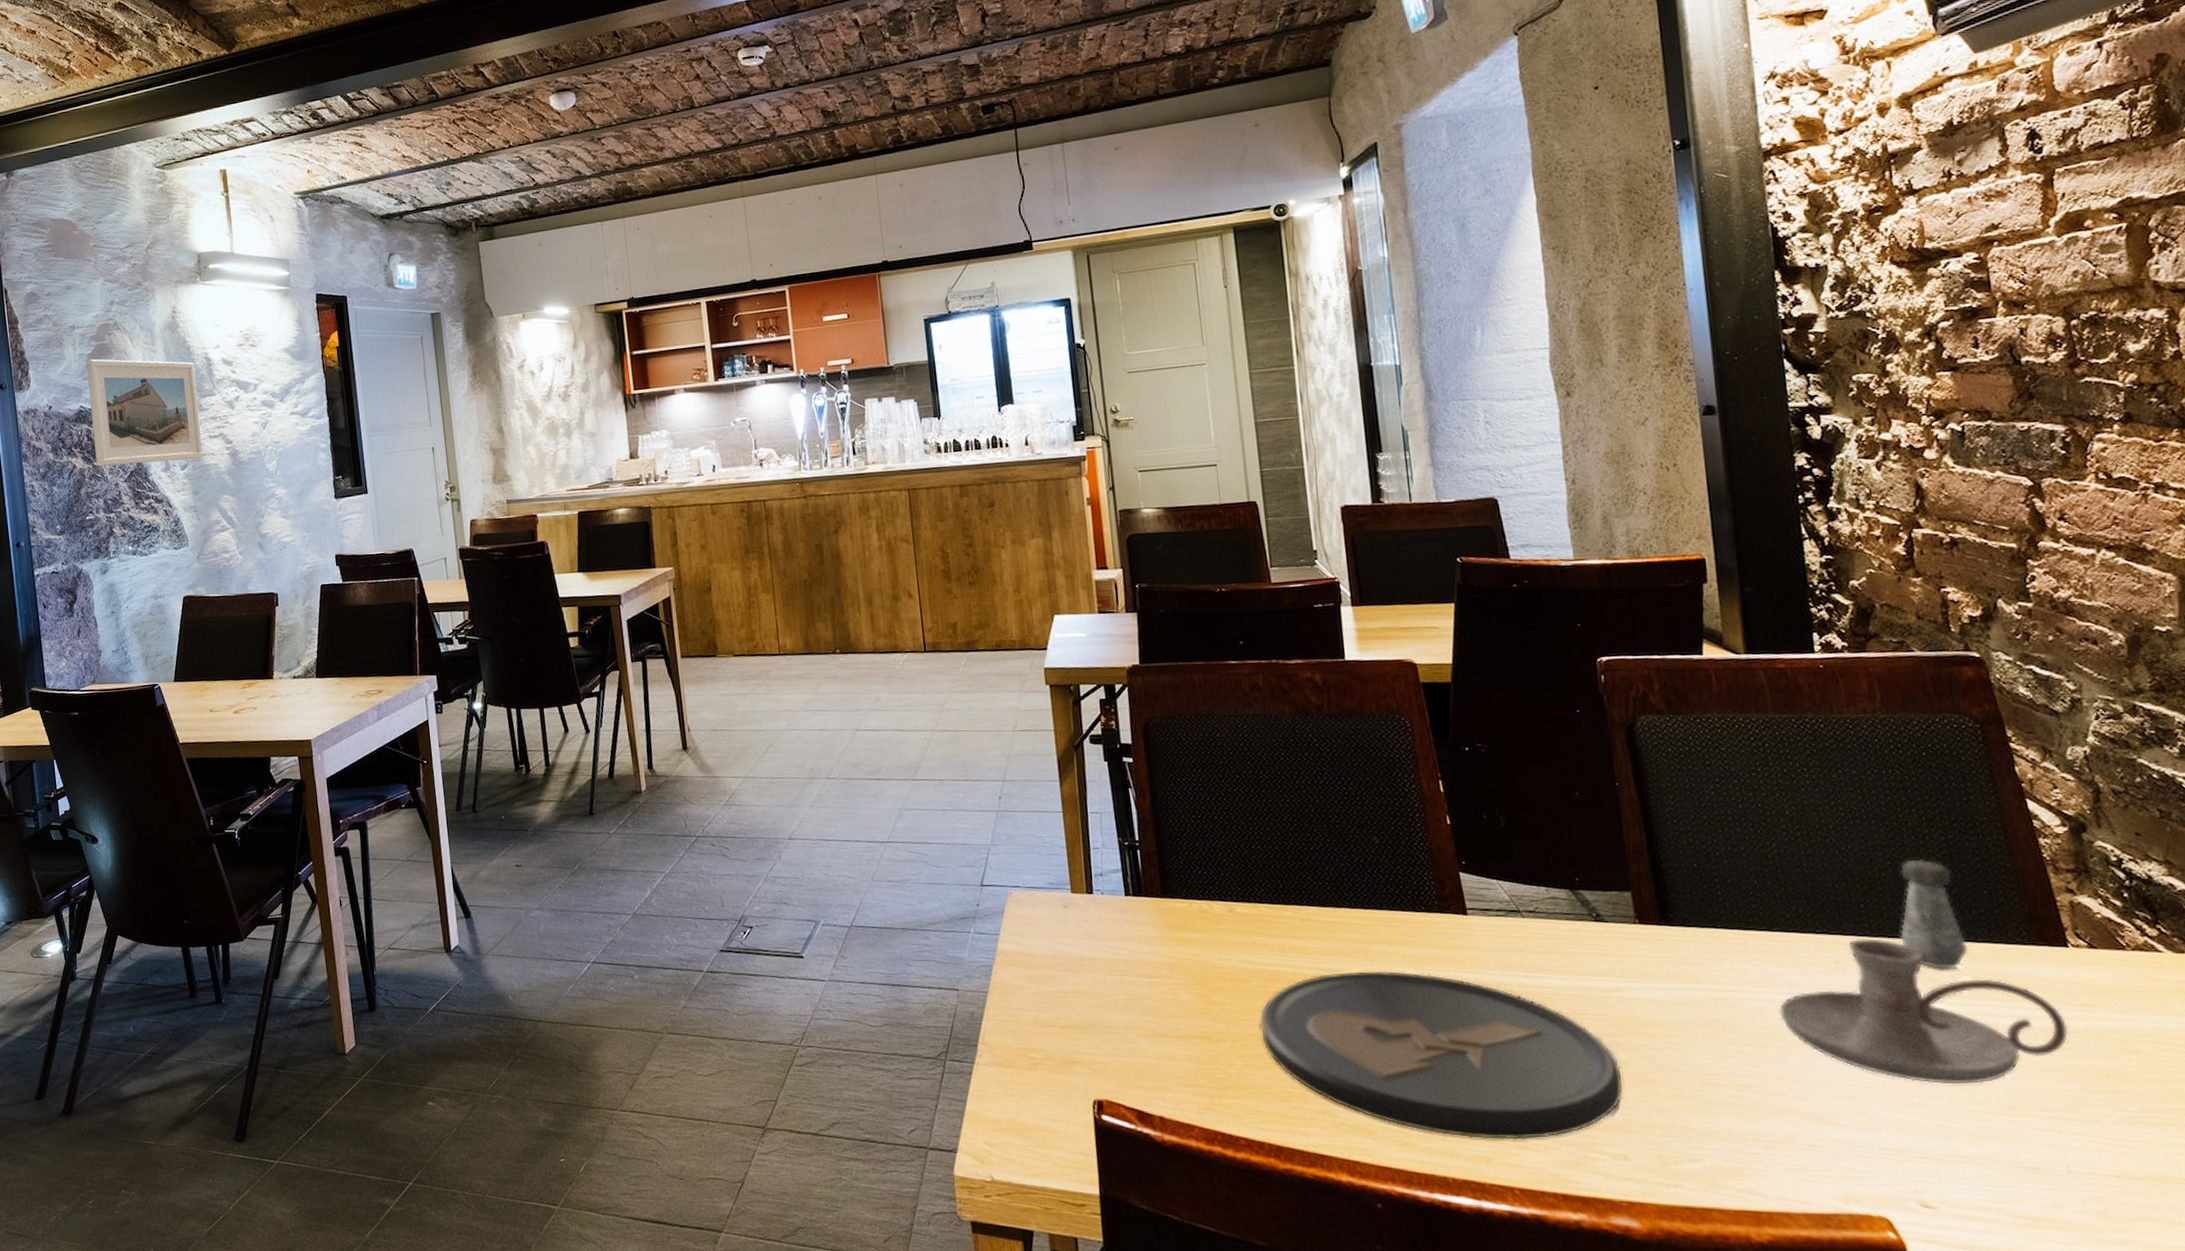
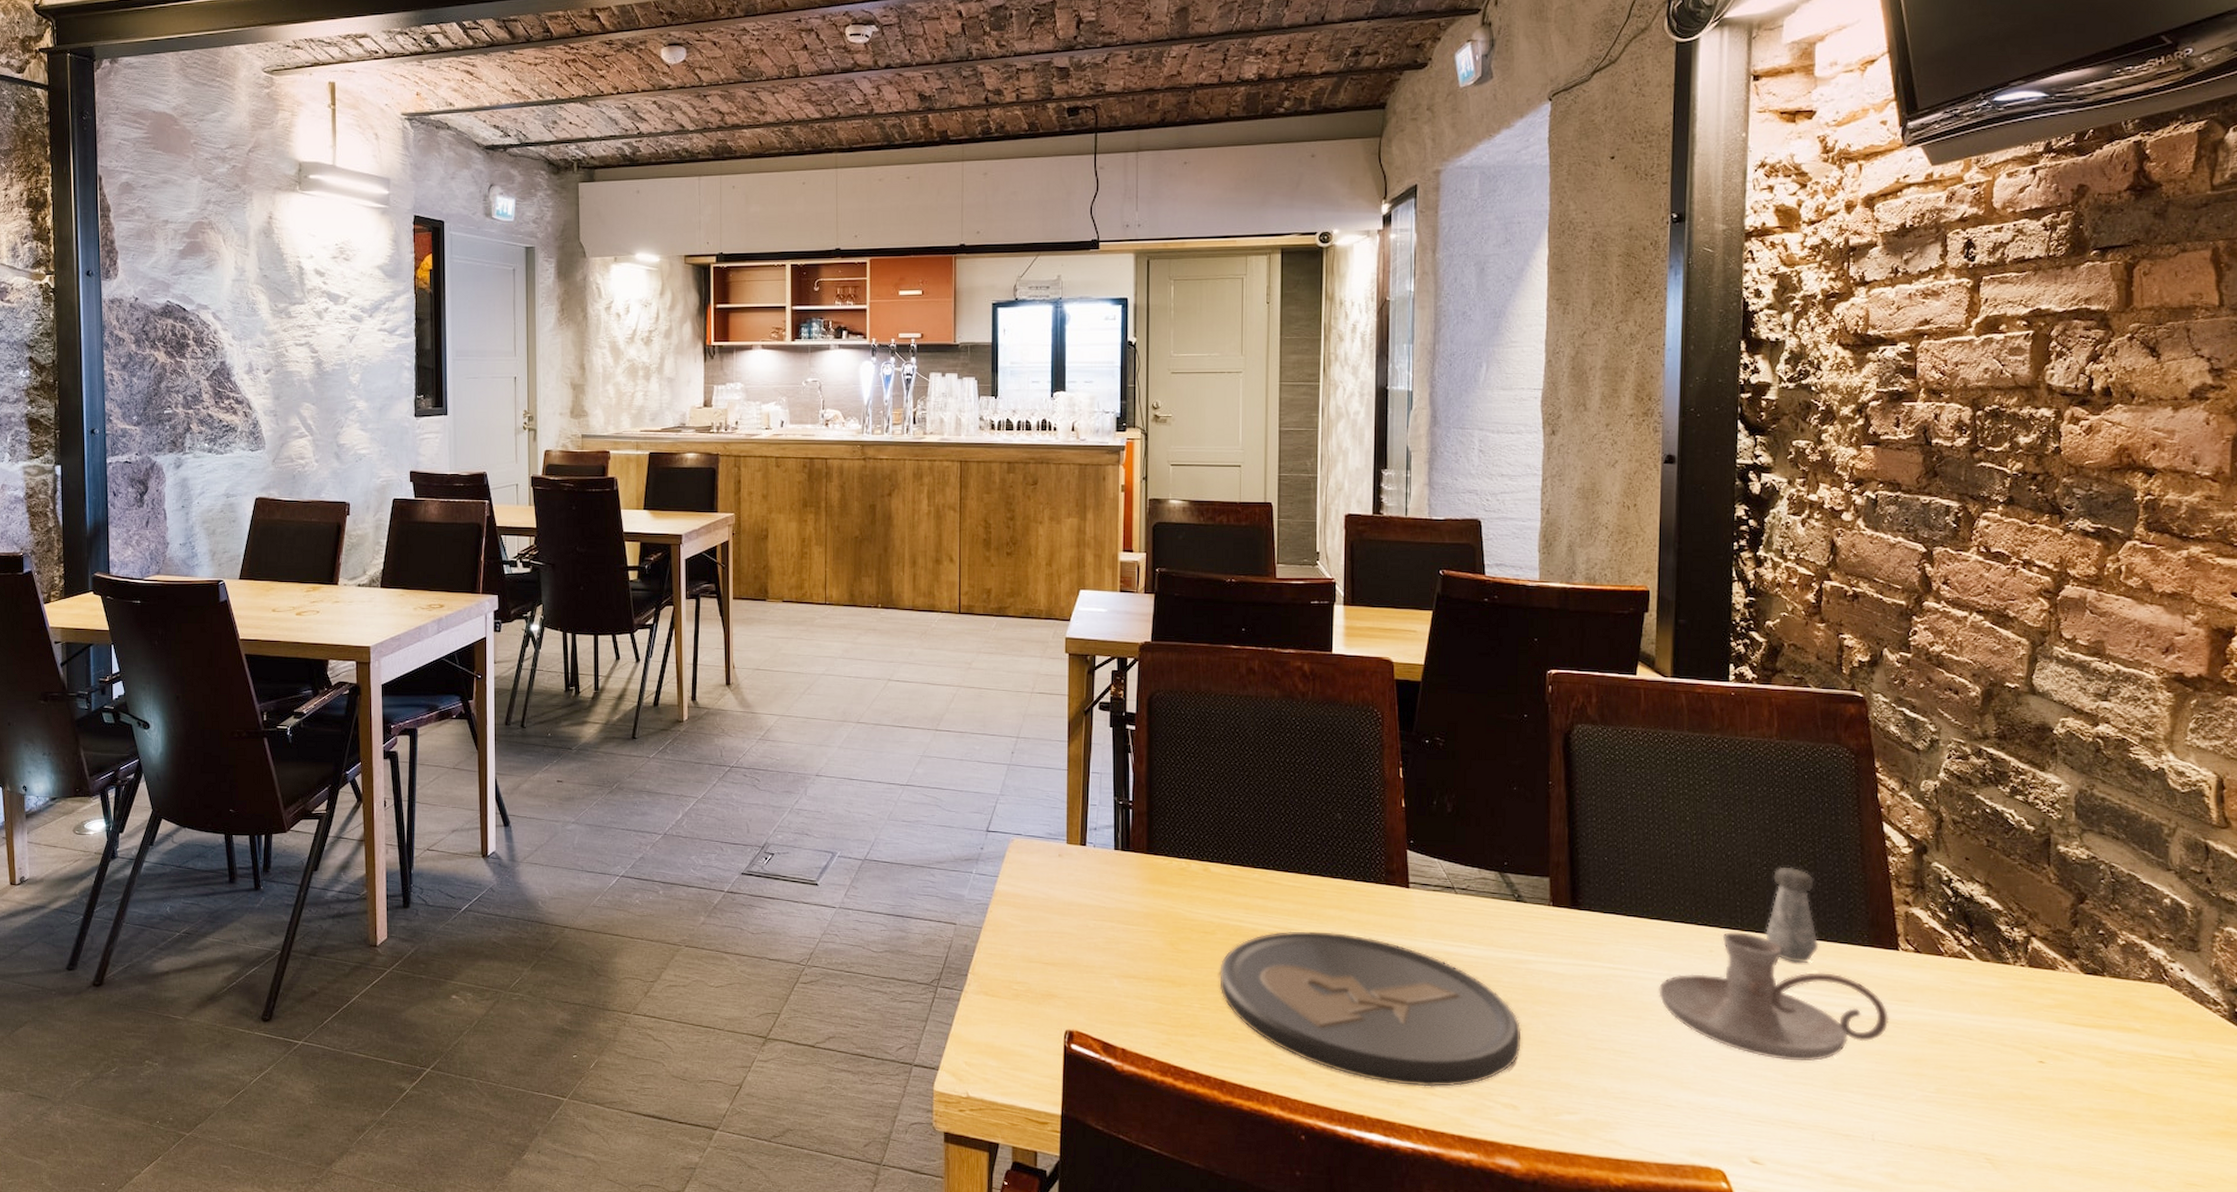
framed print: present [86,359,203,466] -> none [177,255,288,365]

